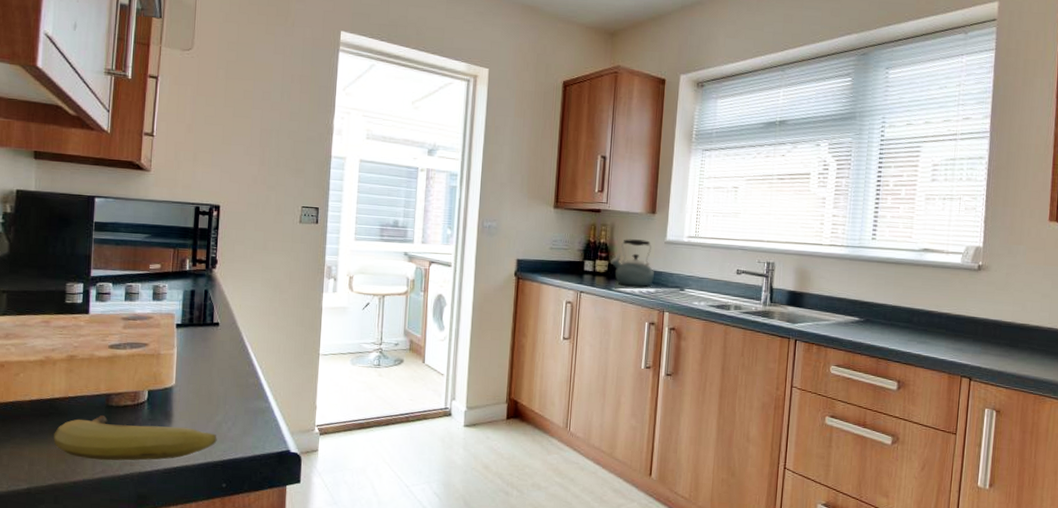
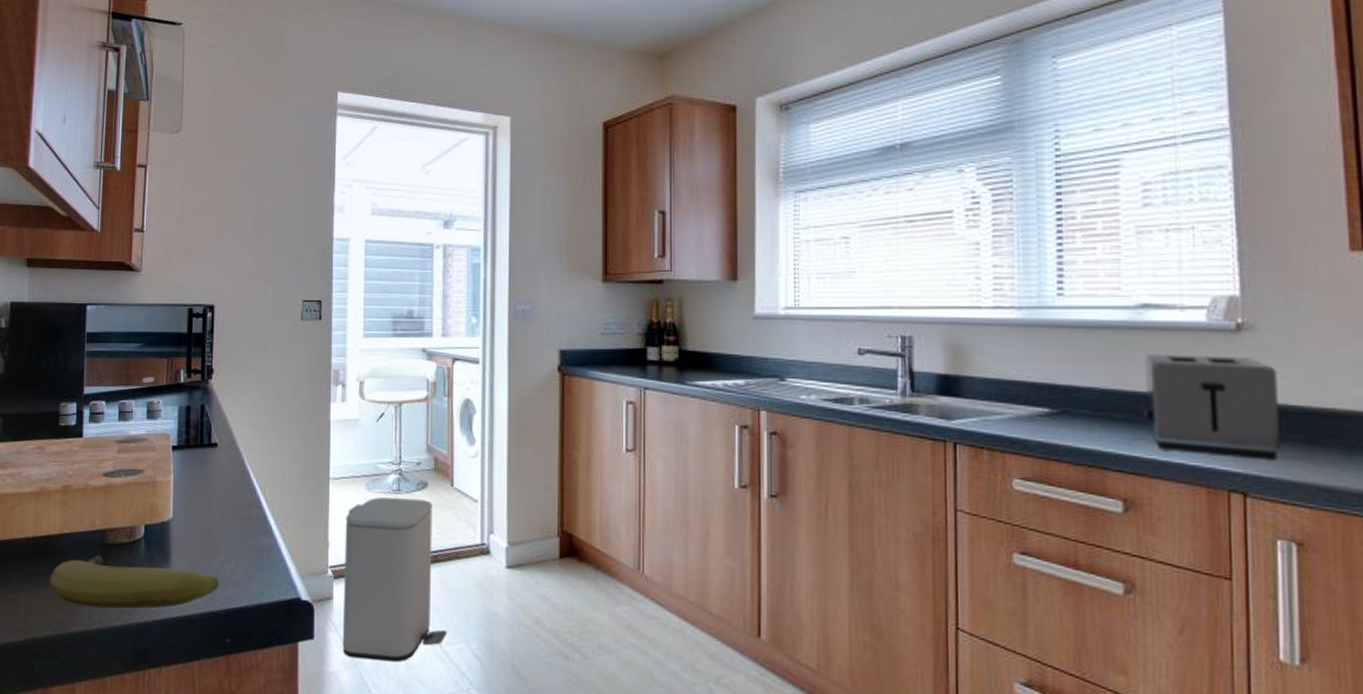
pedal bin: none [324,370,413,500] -> present [342,497,447,662]
kettle: present [611,239,655,287] -> none [682,316,743,378]
toaster: none [917,283,998,357] -> present [1145,354,1282,461]

